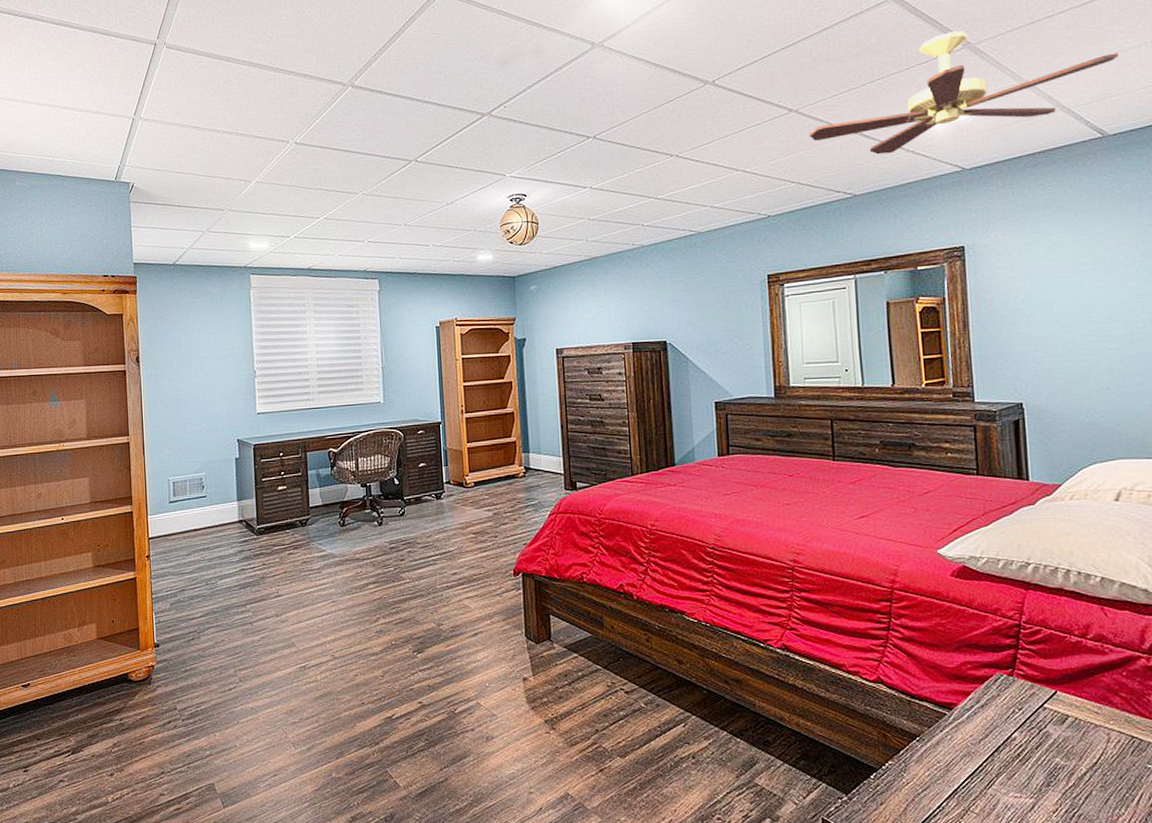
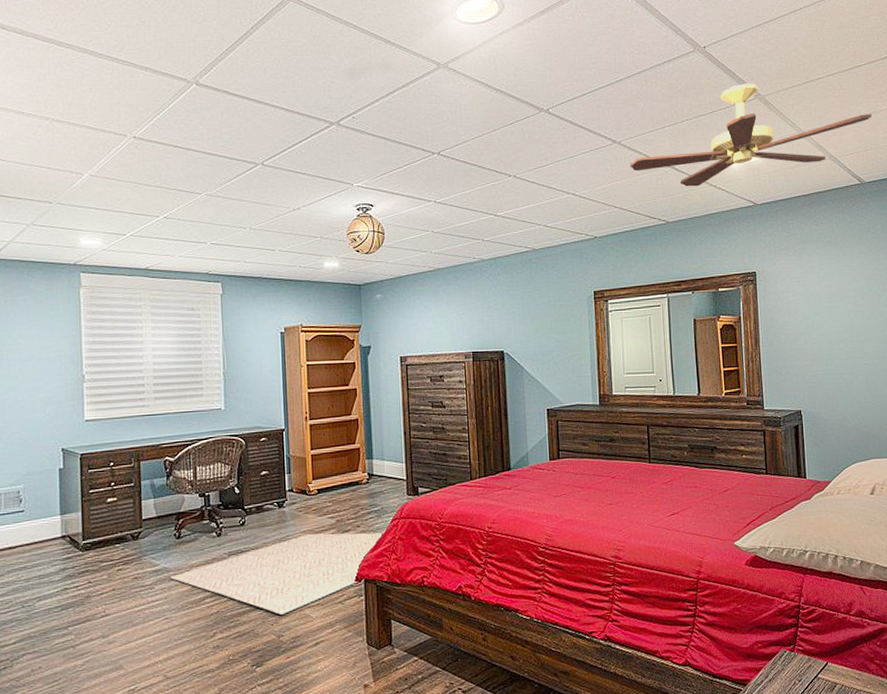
rug: none [336,525,540,604] -> present [170,532,383,615]

